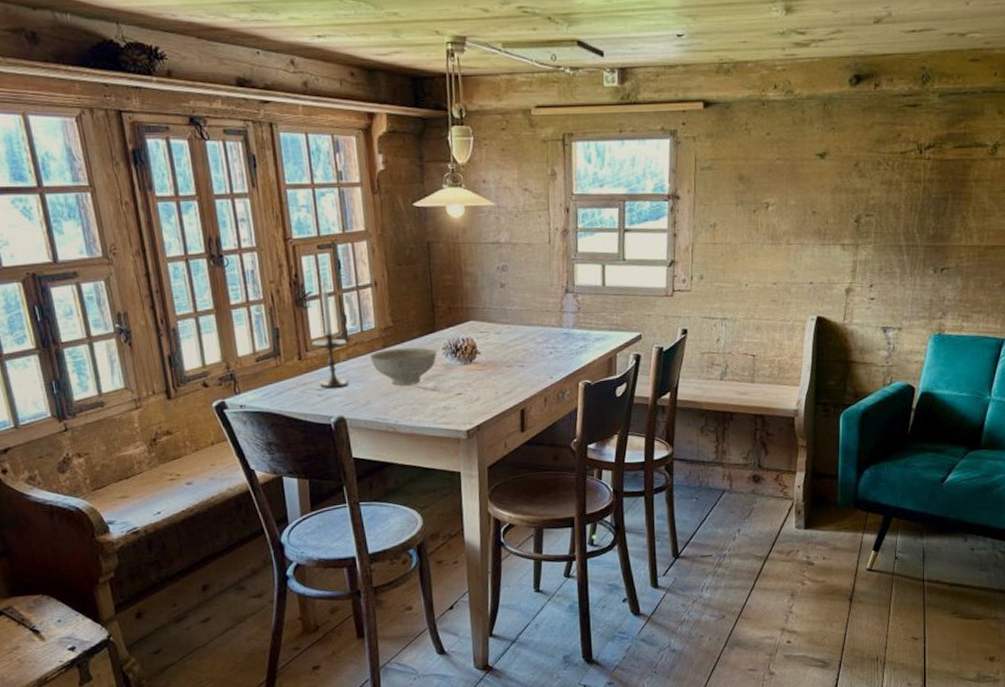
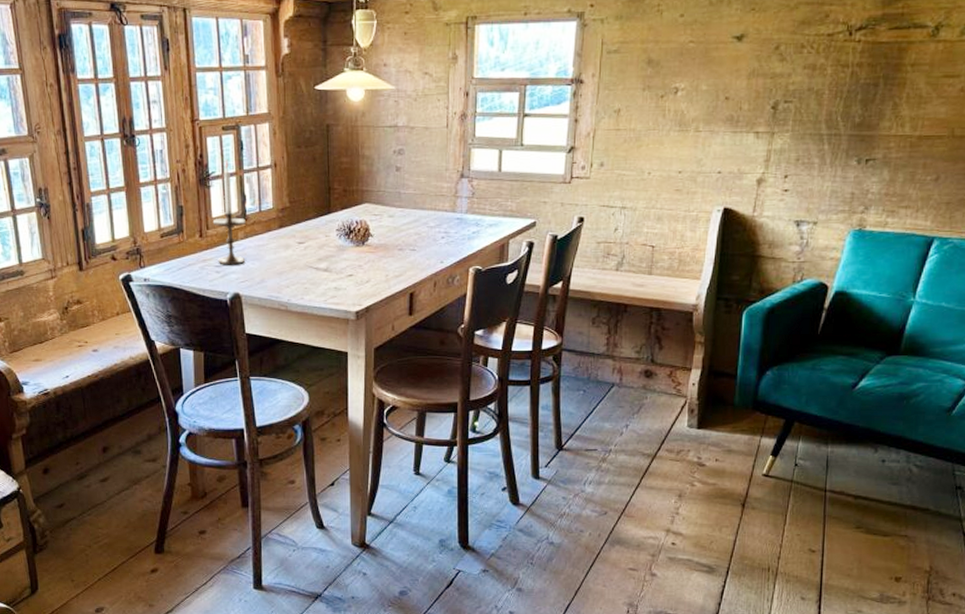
decorative bowl: present [369,347,437,385] -> none [266,228,331,264]

